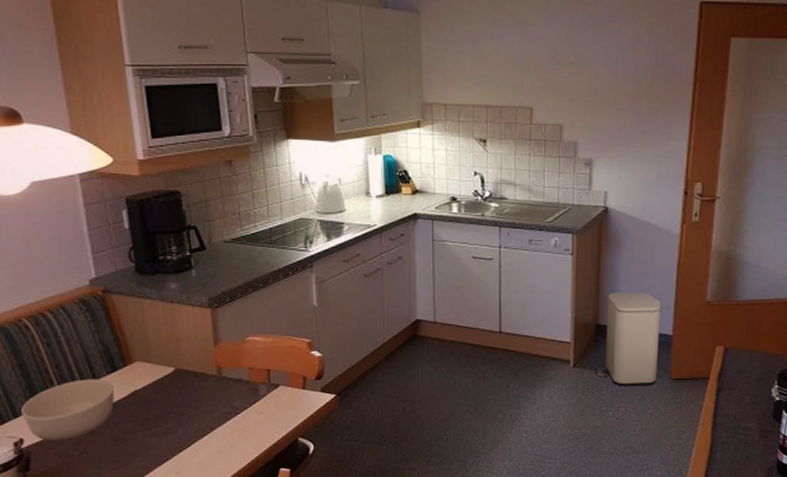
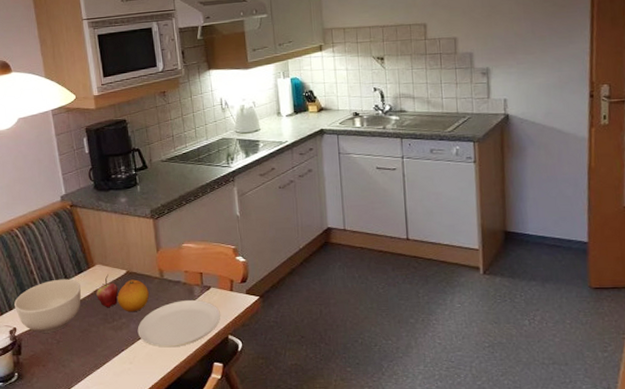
fruit: none [134,372,164,412] -> present [96,274,118,308]
fruit: none [162,378,203,416] -> present [117,279,149,312]
plate: none [187,400,290,455] -> present [137,300,220,348]
pedal bin: present [593,292,661,386] -> none [505,198,574,294]

